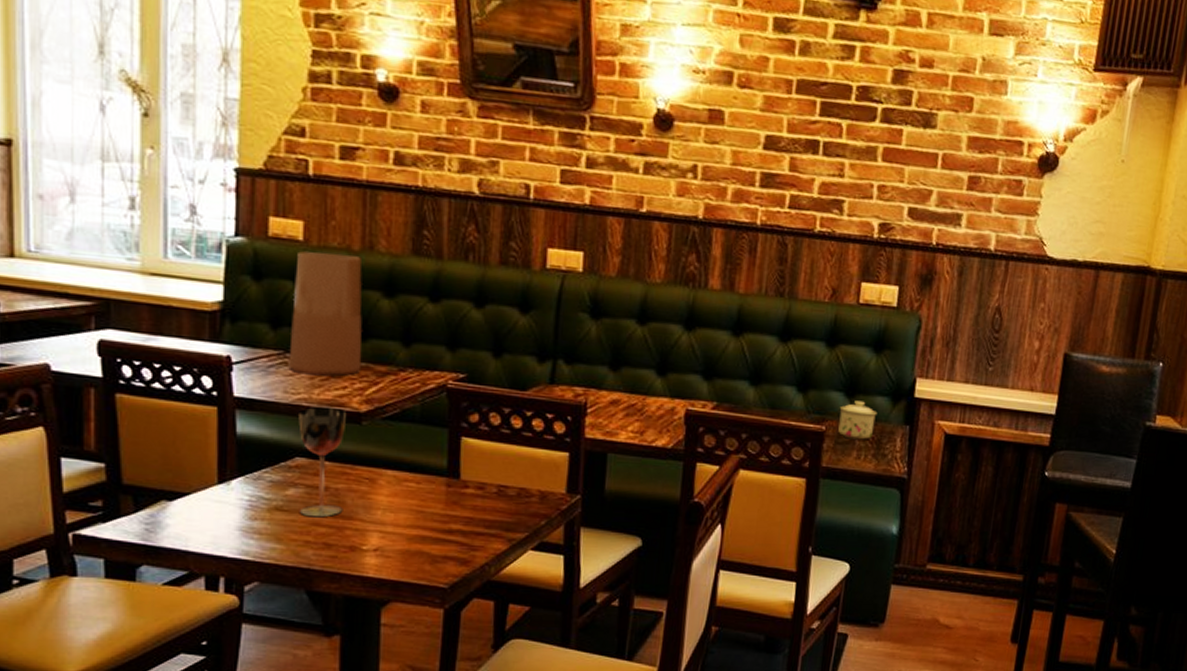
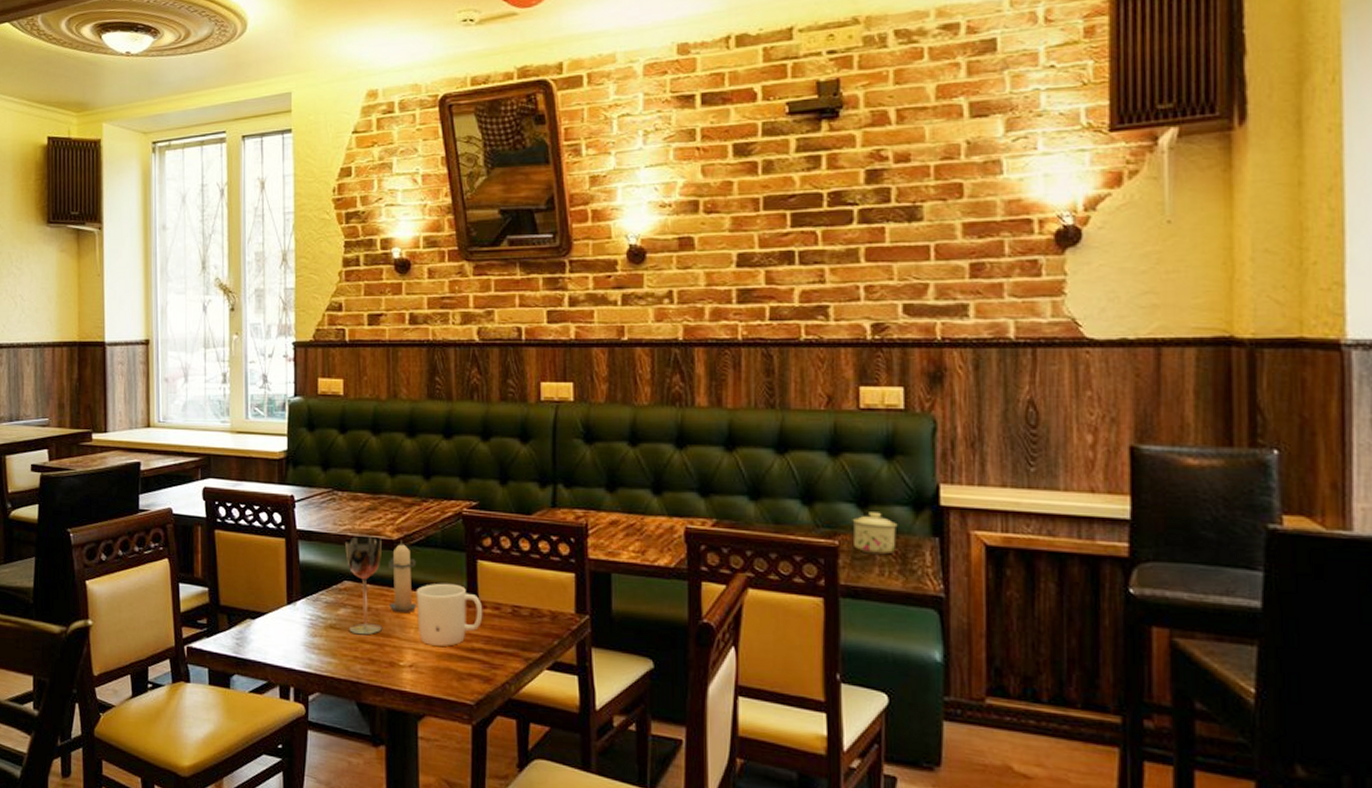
vase: present [288,251,363,377] -> none [336,403,392,509]
candle: none [351,413,389,494] -> present [387,540,417,614]
mug: none [385,461,465,528] -> present [416,583,483,646]

